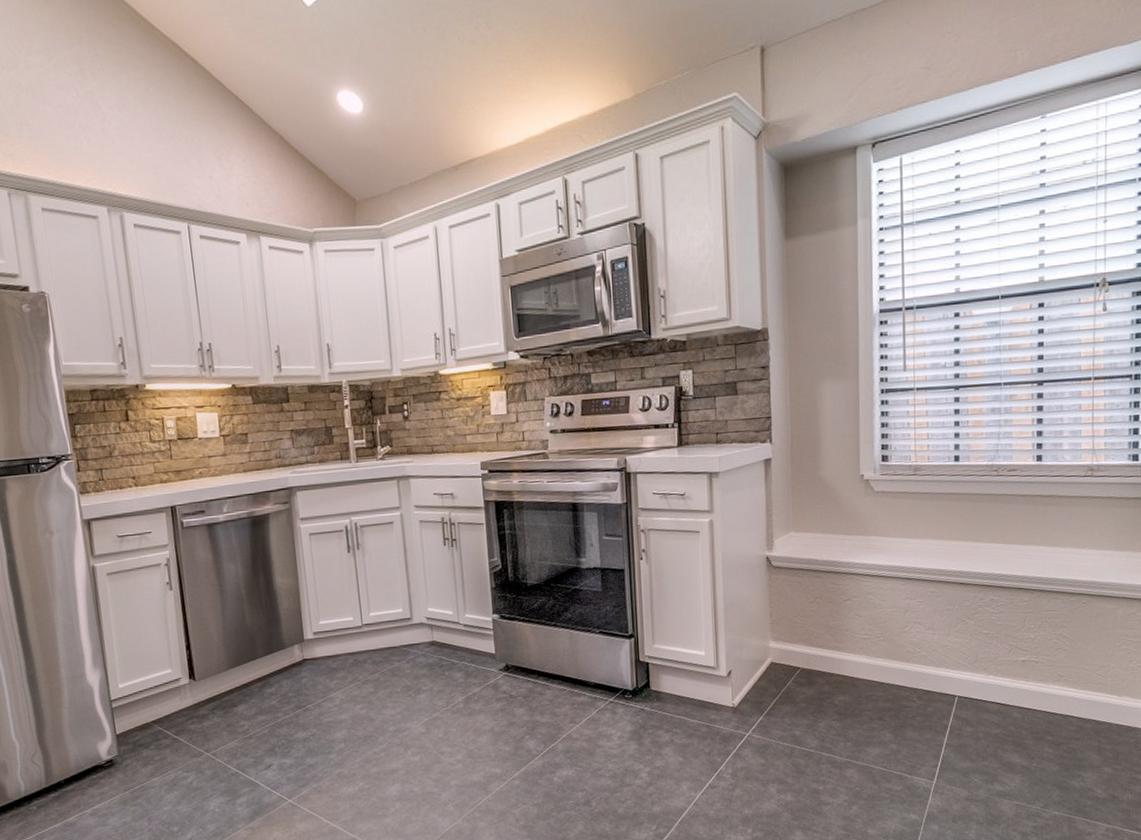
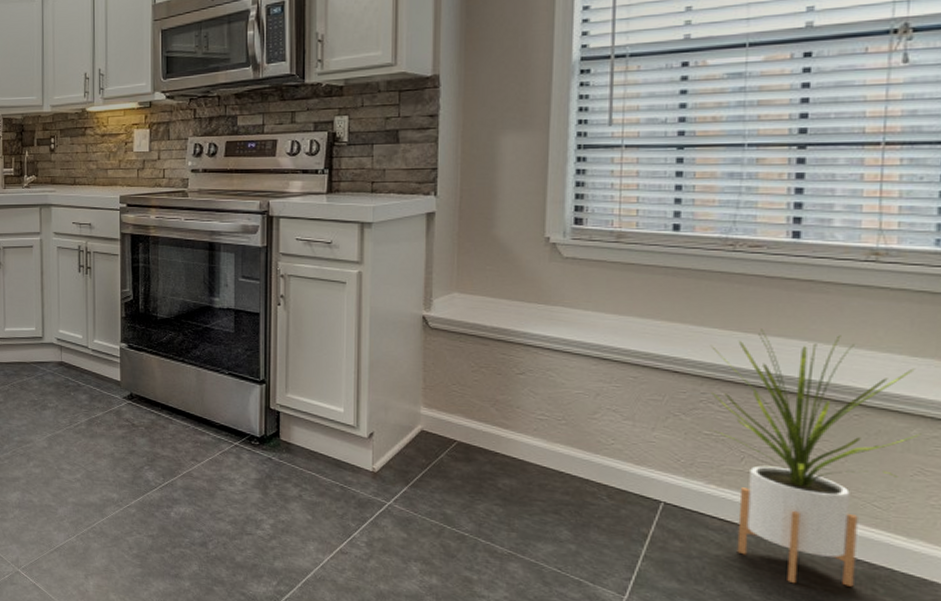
house plant: none [984,539,1124,747] -> present [710,328,921,587]

